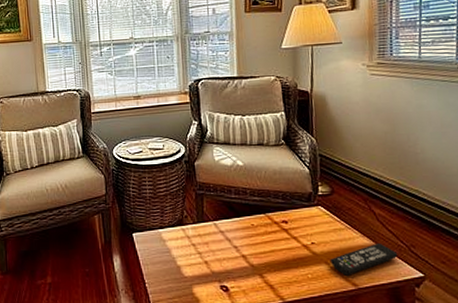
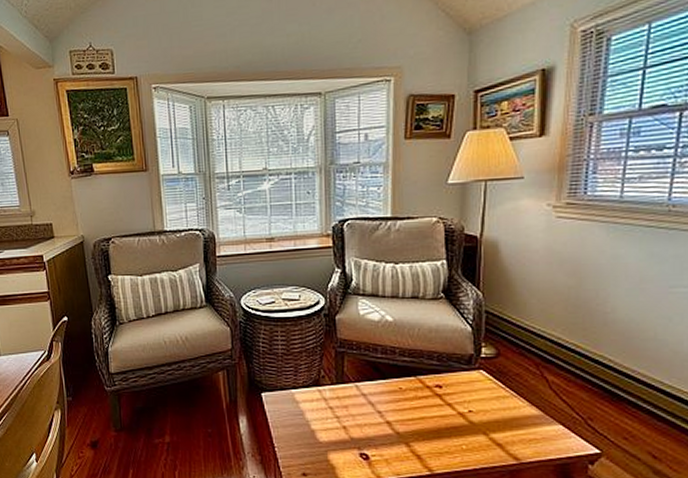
remote control: present [330,242,398,276] -> none [489,413,571,449]

